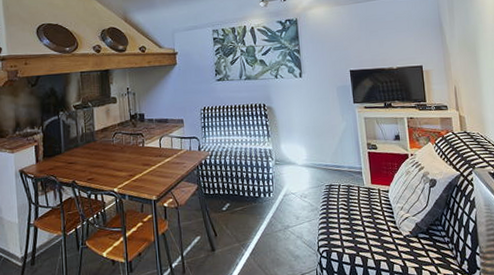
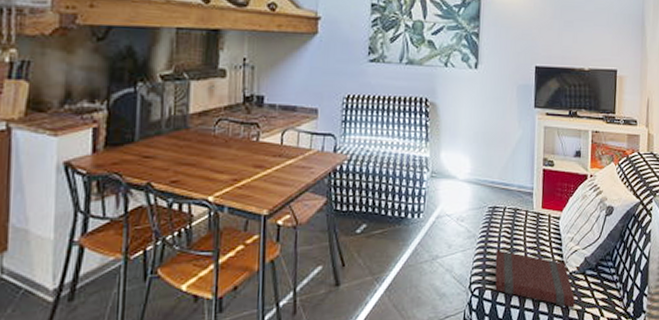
book: none [336,219,412,266] -> present [495,250,575,308]

